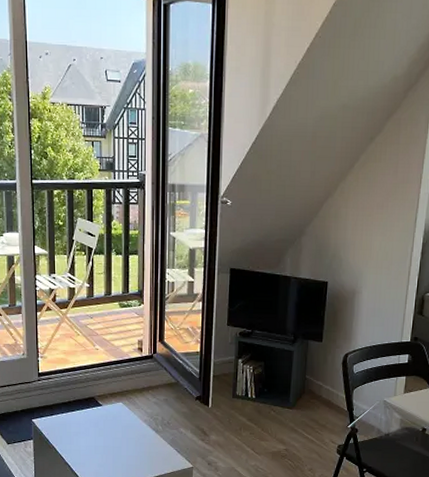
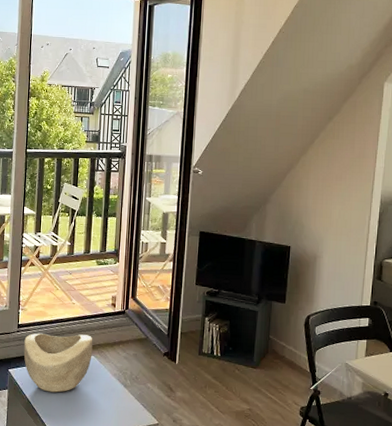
decorative bowl: none [46,381,120,441] -> present [23,333,93,393]

